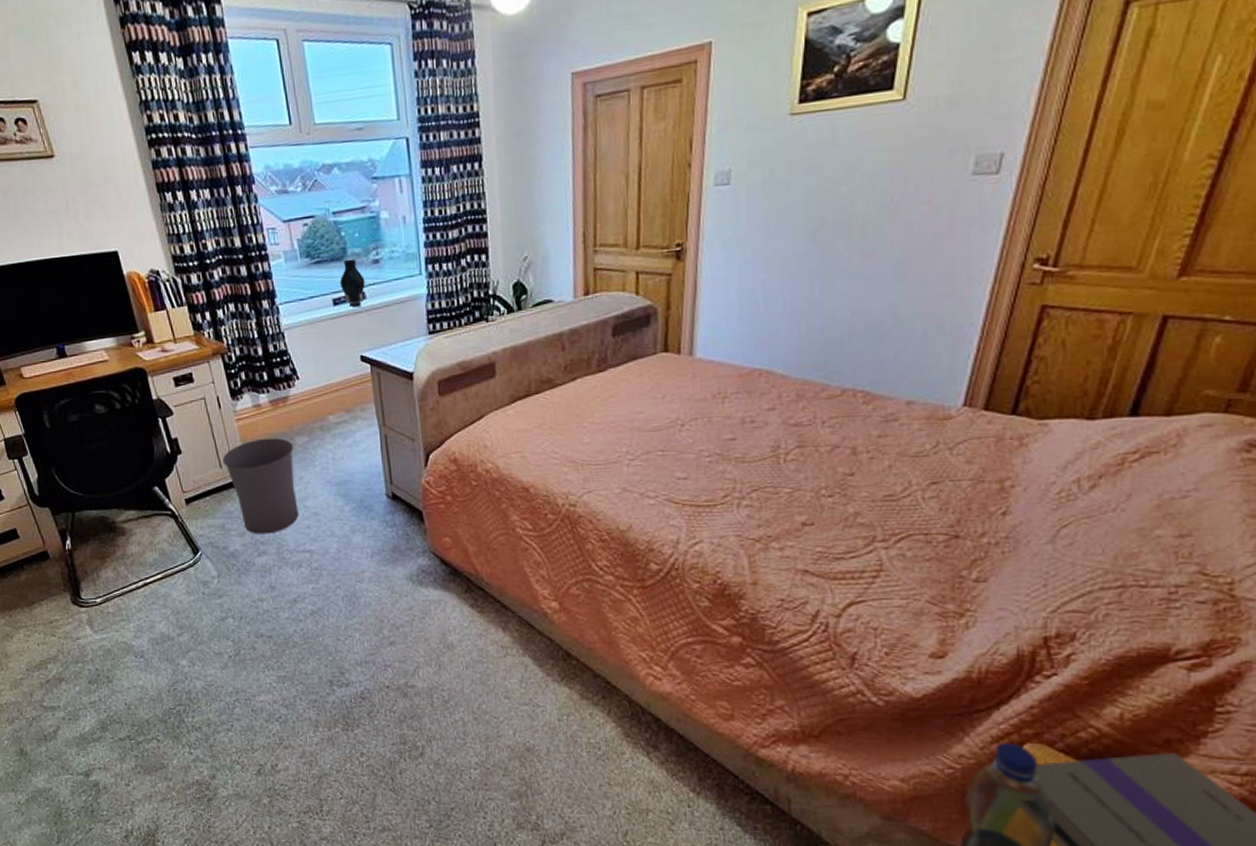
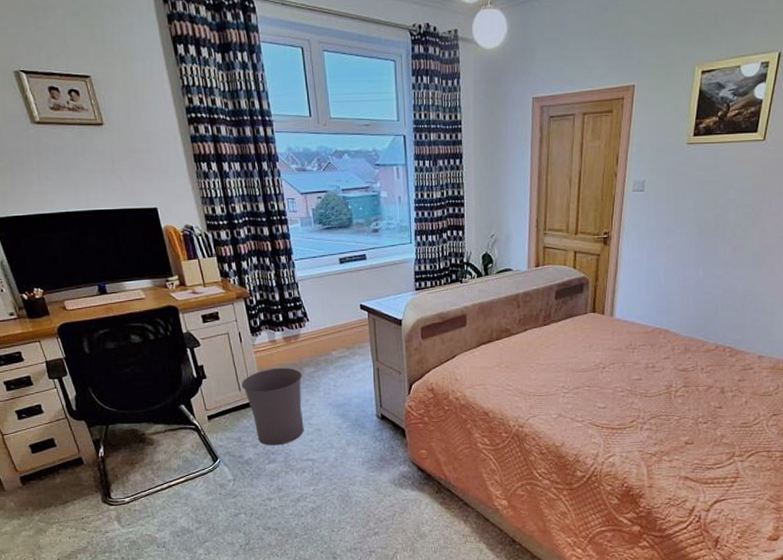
vase: present [339,258,365,307] -> none [345,227,366,265]

